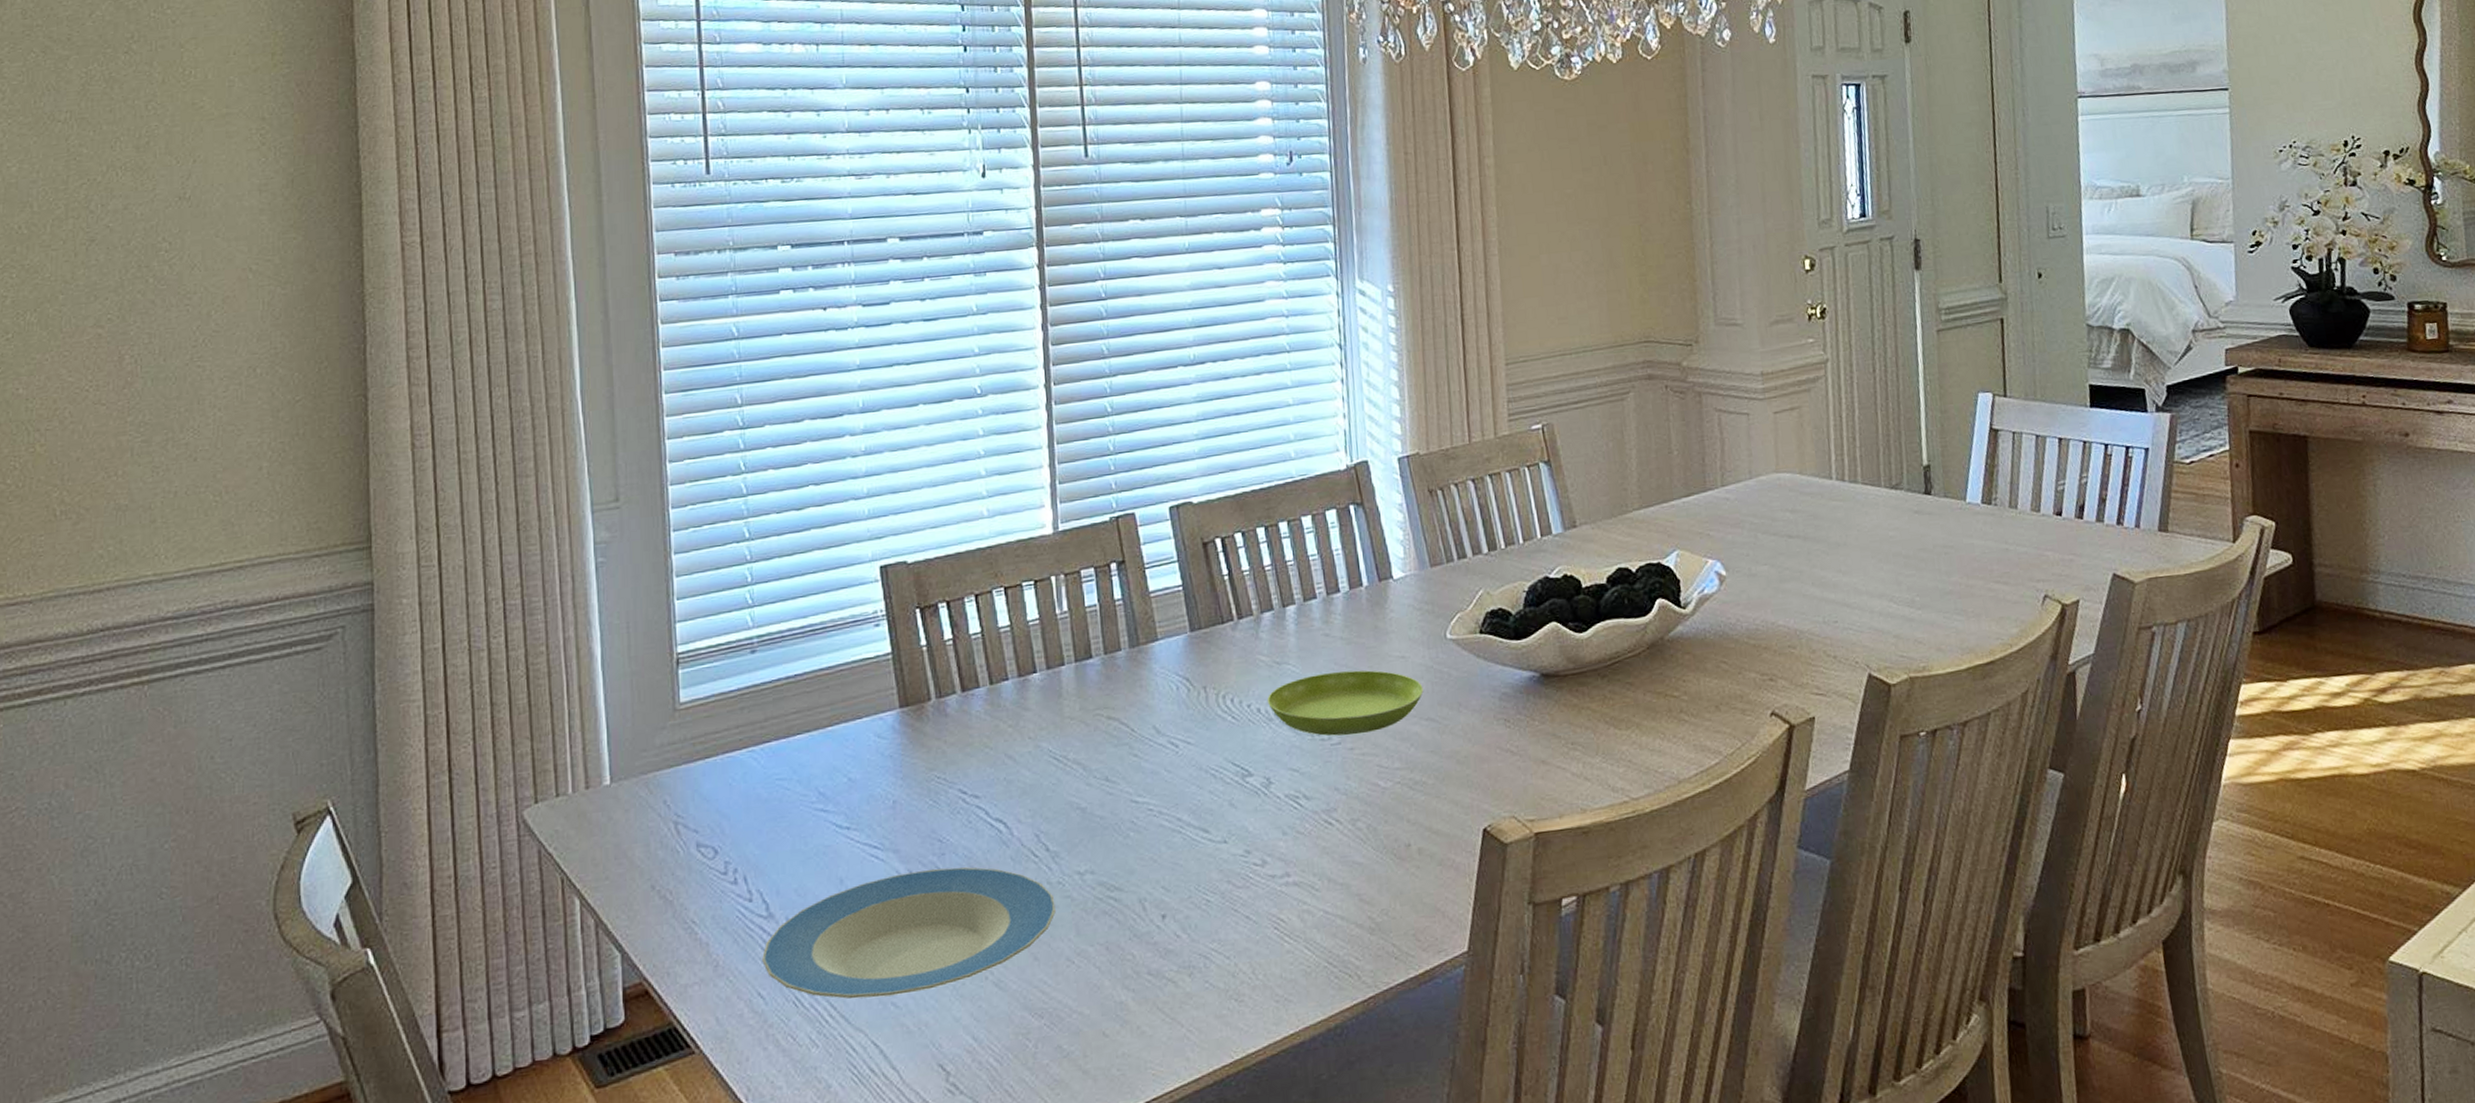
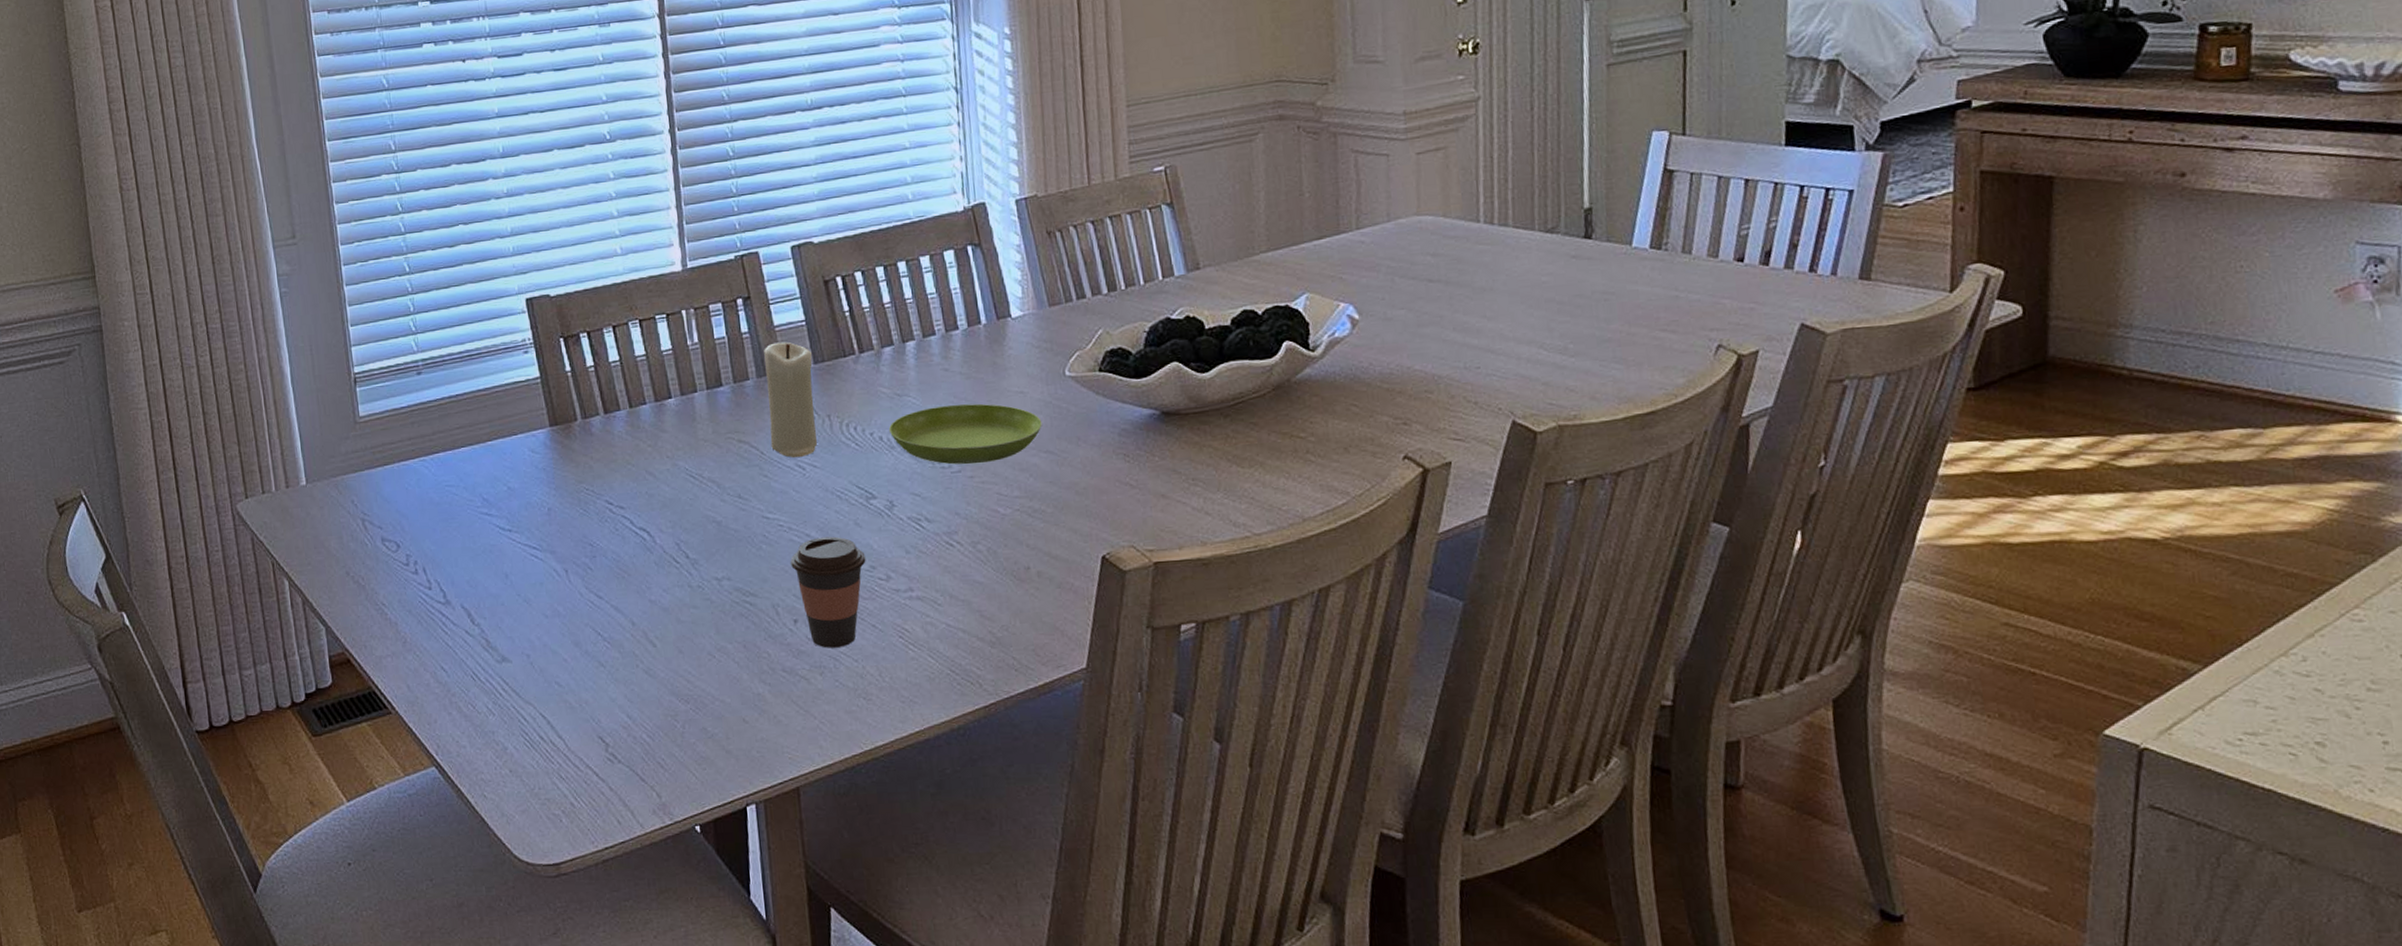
plate: present [762,867,1056,999] -> none [443,568,697,677]
candle: none [1137,608,1191,734] -> present [764,342,817,458]
coffee cup: none [1159,819,1241,946] -> present [790,536,866,648]

